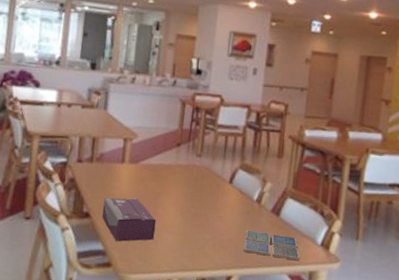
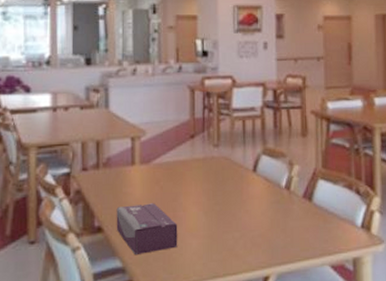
drink coaster: present [244,229,300,261] -> none [278,221,341,249]

